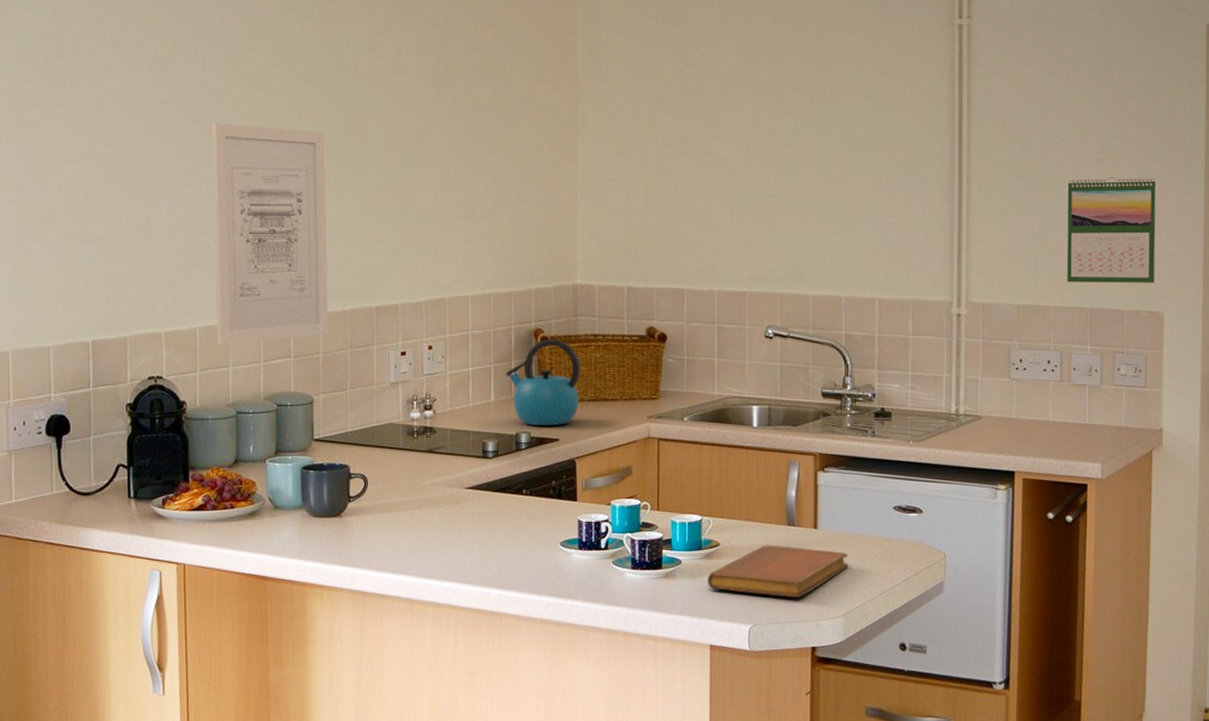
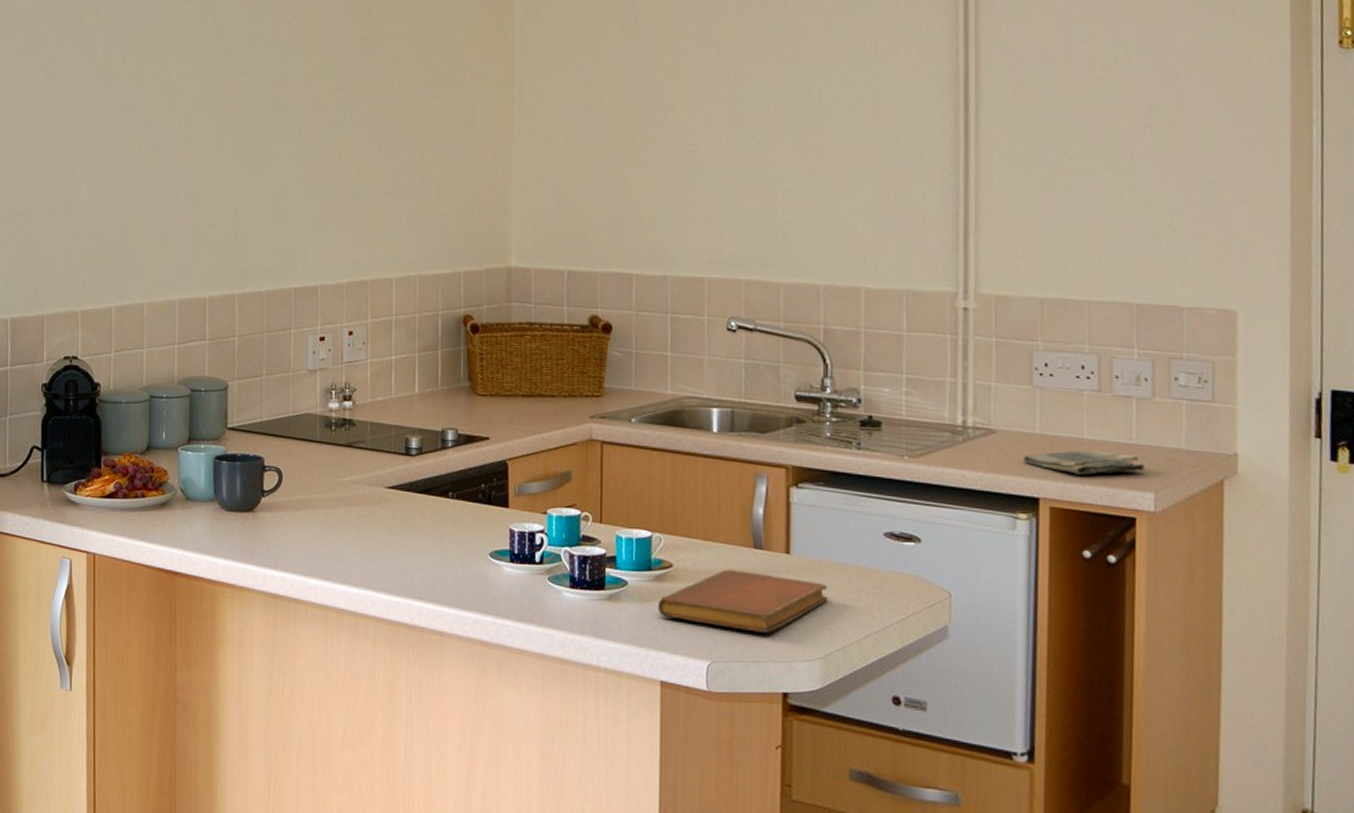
wall art: present [211,123,329,345] -> none [131,96,245,326]
kettle: present [505,339,580,425] -> none [431,327,514,423]
dish towel: none [1002,431,1095,451] -> present [1023,450,1145,475]
calendar: present [1066,176,1157,283] -> none [1105,145,1225,274]

